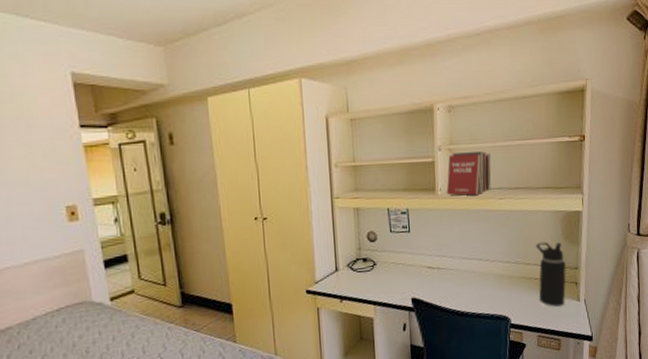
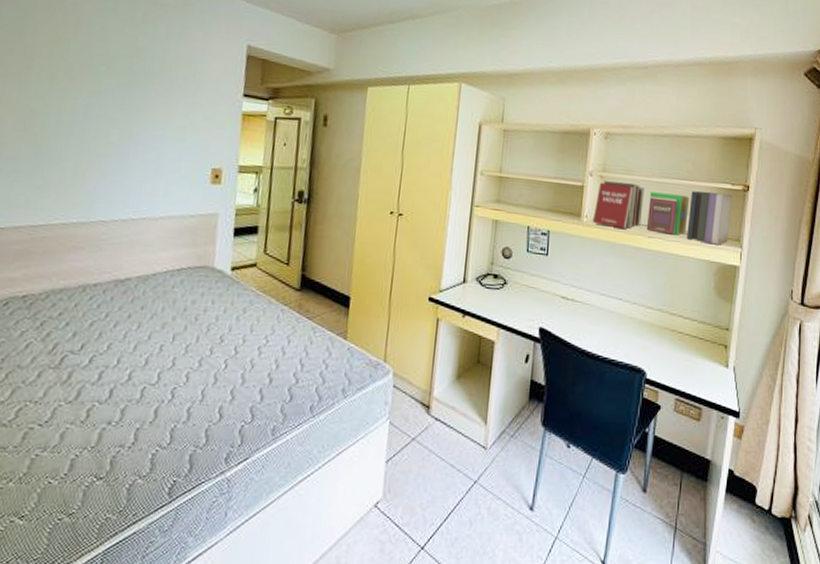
books: none [496,154,533,194] -> present [646,192,690,235]
books: none [533,146,571,196] -> present [686,191,732,245]
water bottle: present [536,241,566,307] -> none [681,292,716,370]

